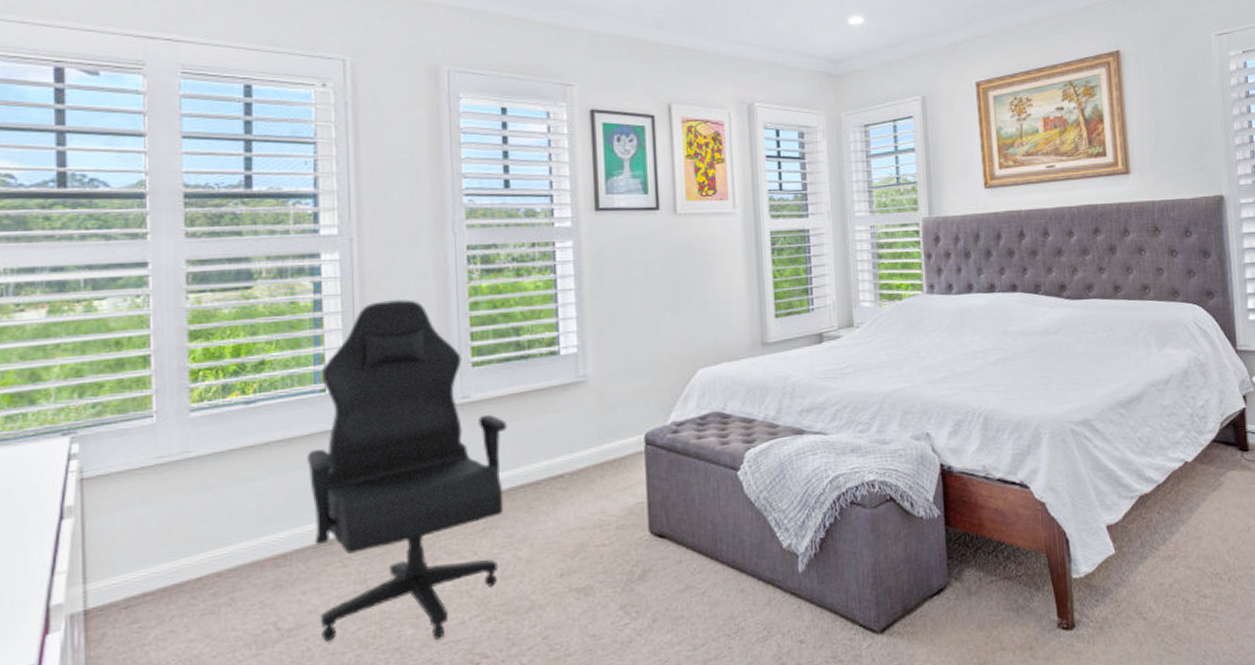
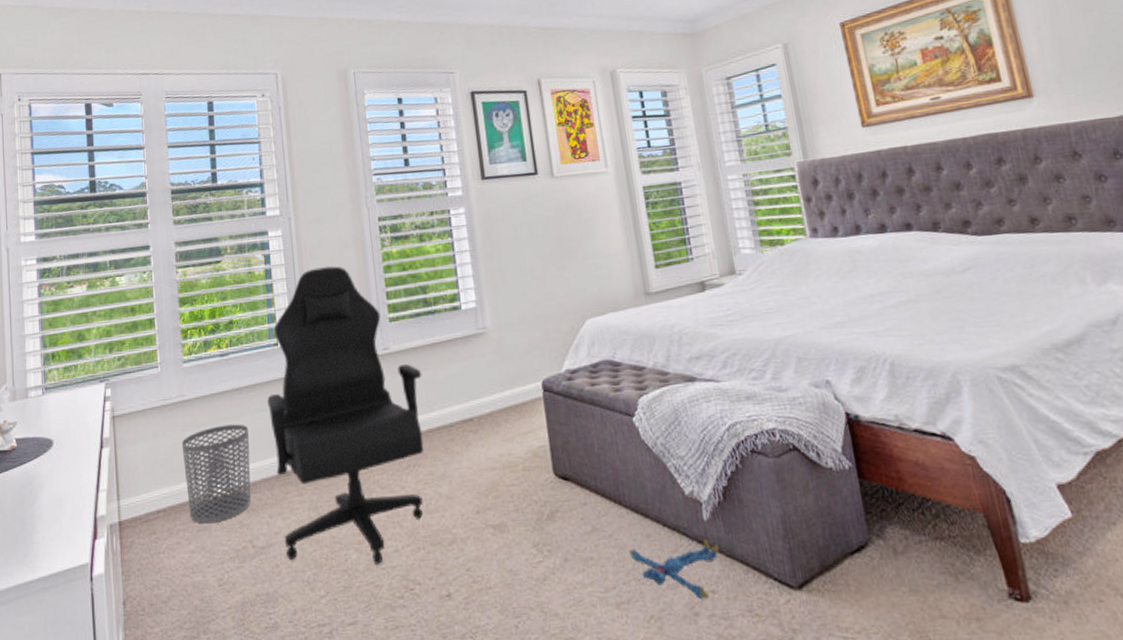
waste bin: none [183,485,279,607] -> present [181,424,252,524]
plush toy: none [722,591,811,651] -> present [630,539,720,600]

